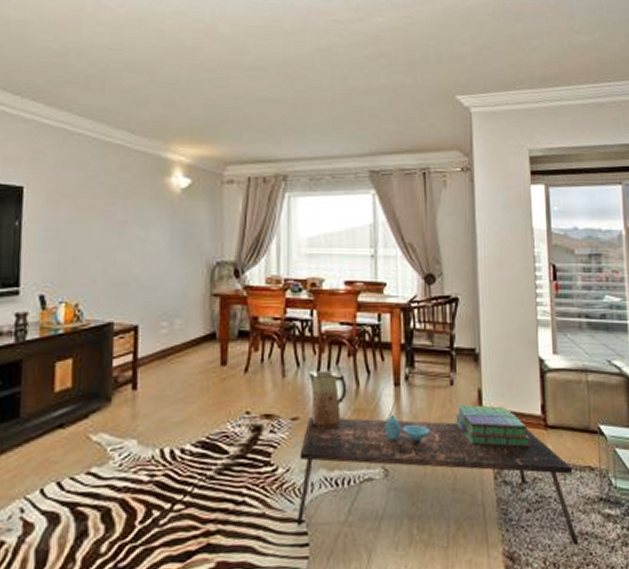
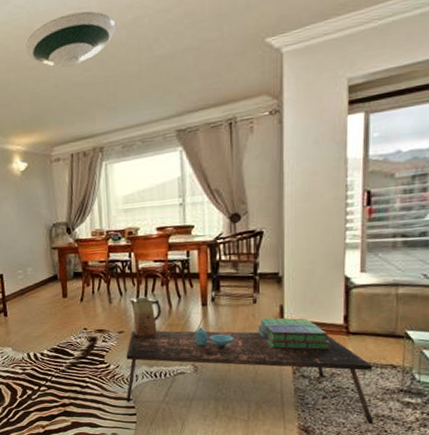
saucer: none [204,22,310,79] -> present [26,11,117,68]

